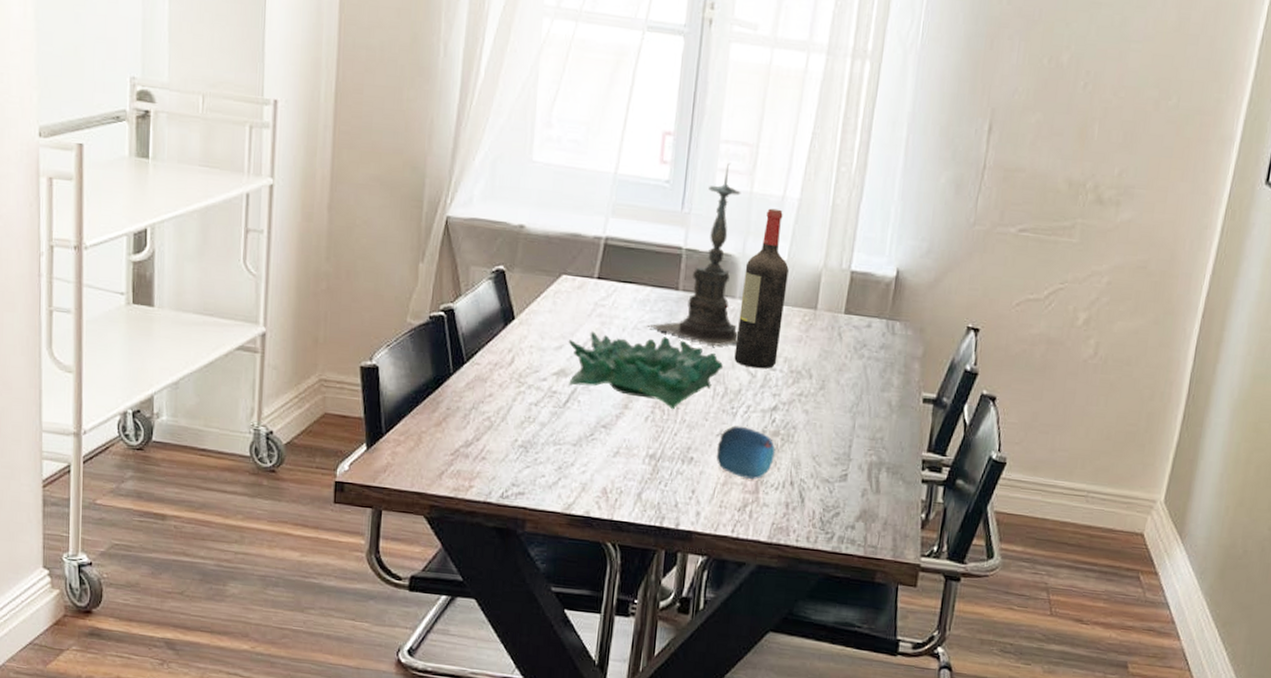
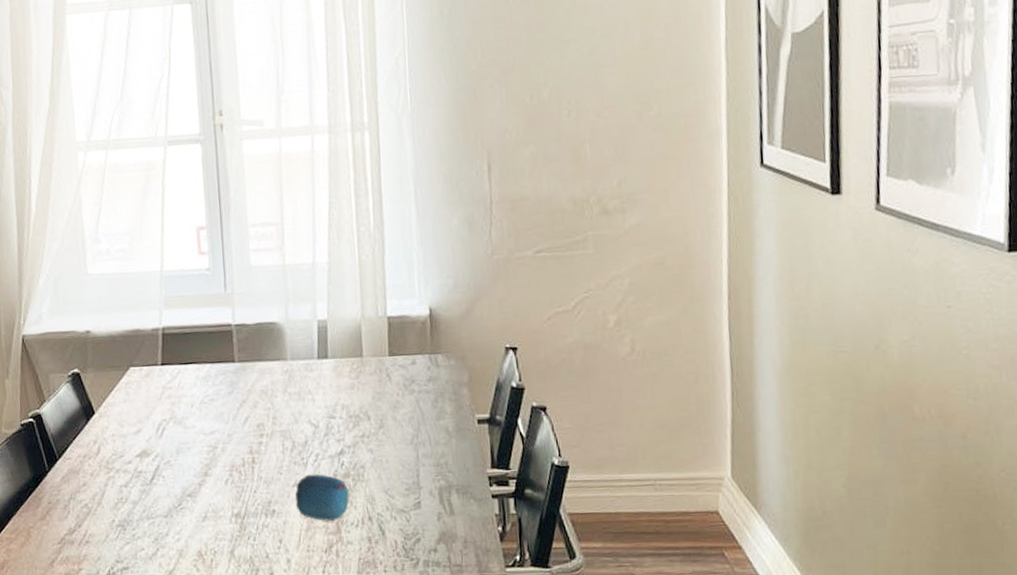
decorative bowl: present [568,331,723,410] -> none [145,405,287,470]
candle holder: present [647,162,741,346] -> none [212,243,296,406]
wine bottle: present [734,208,789,369] -> none [291,274,335,420]

